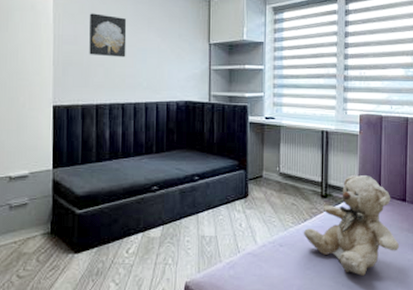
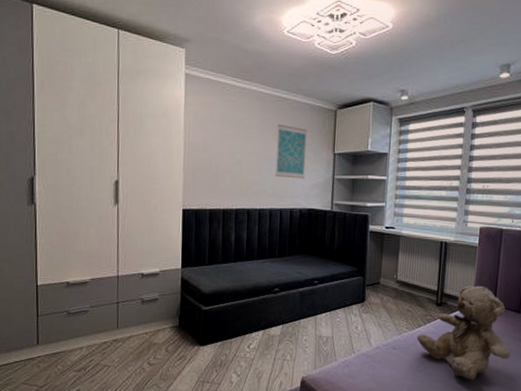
wall art: present [89,13,127,58] -> none [217,121,254,165]
wall art: none [149,14,181,71] -> present [275,123,307,179]

